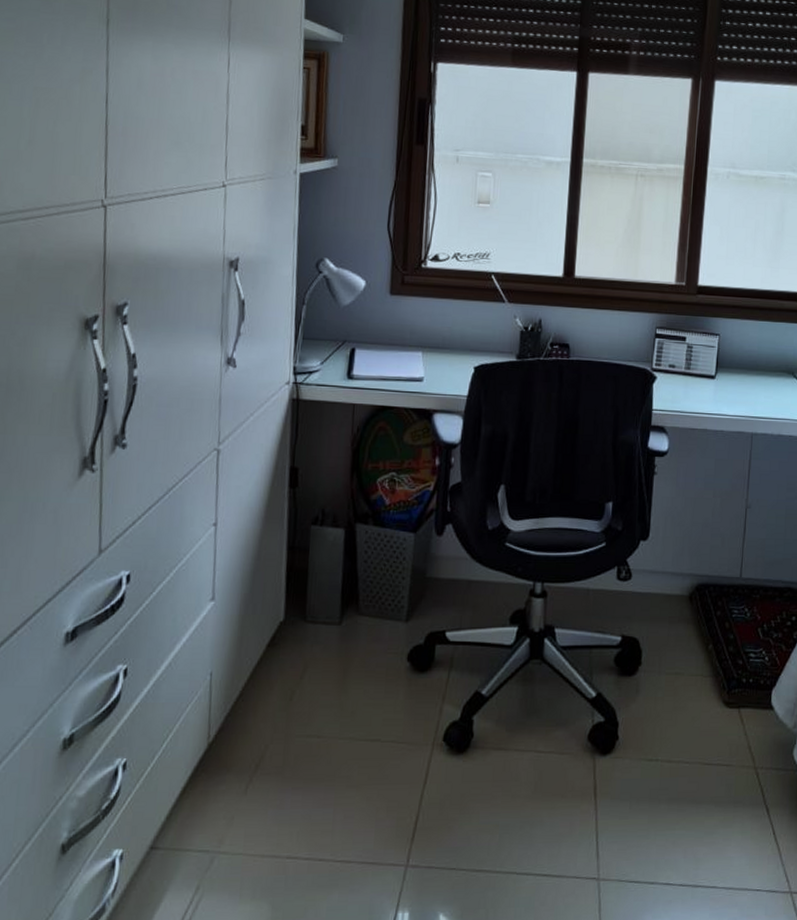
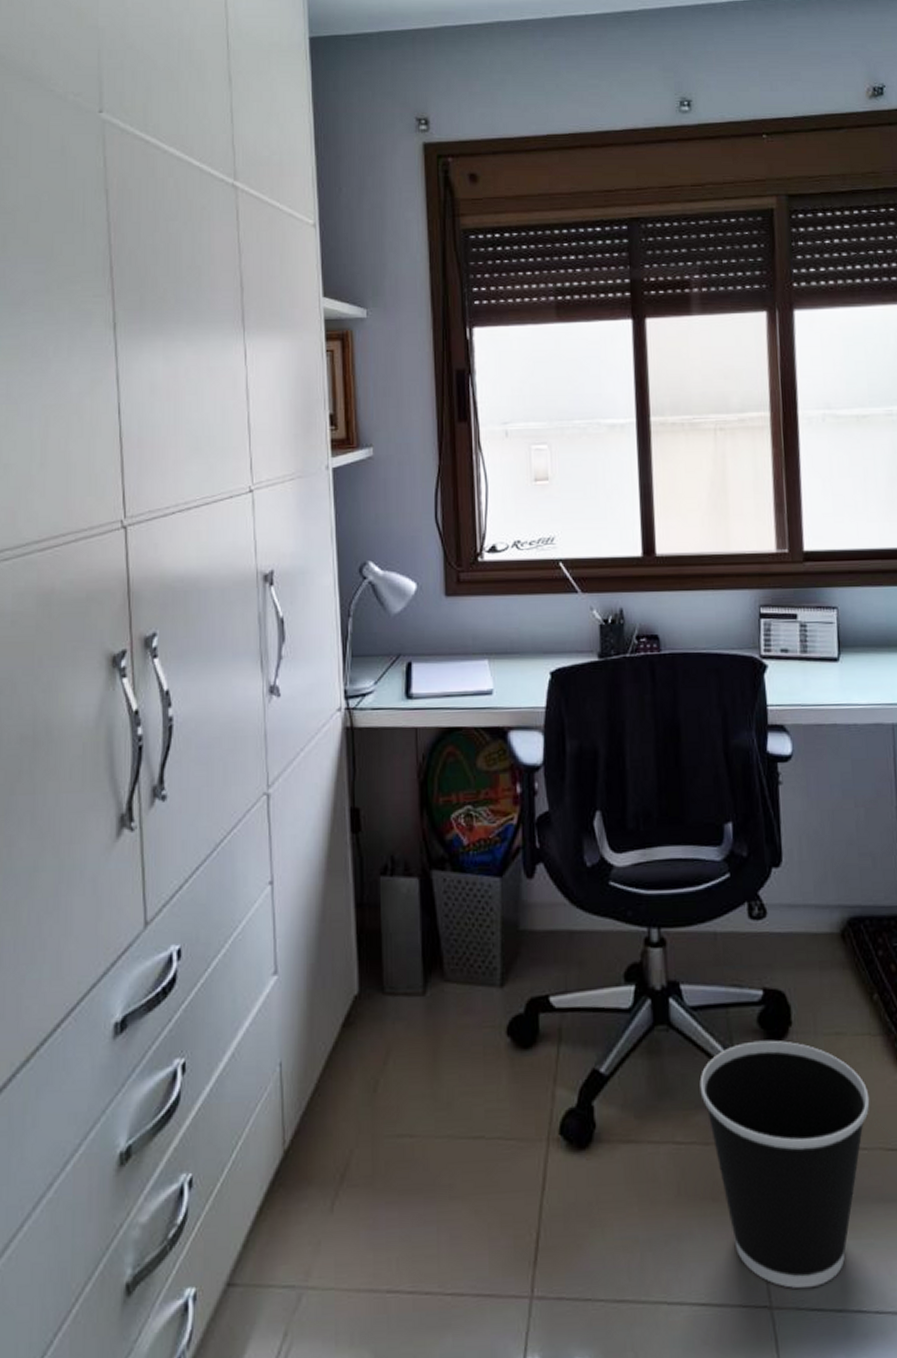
wastebasket: none [561,676,696,866] -> present [699,1040,870,1289]

